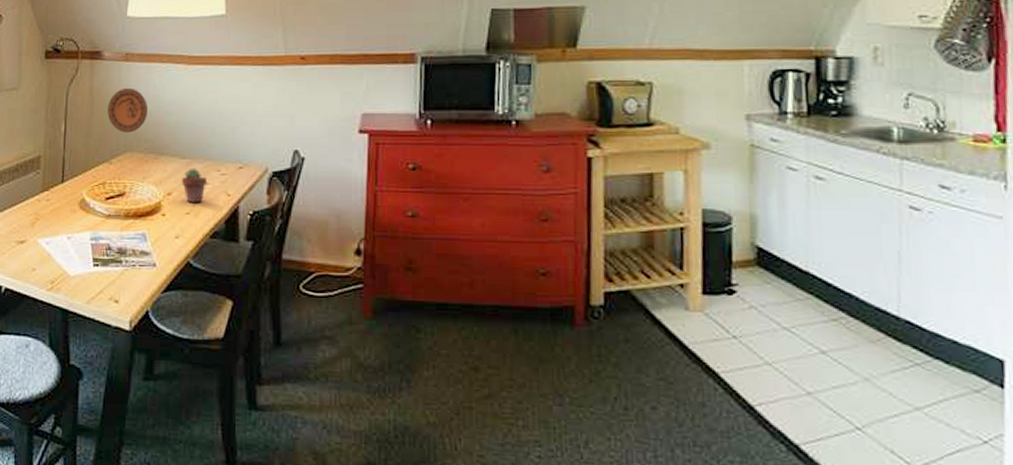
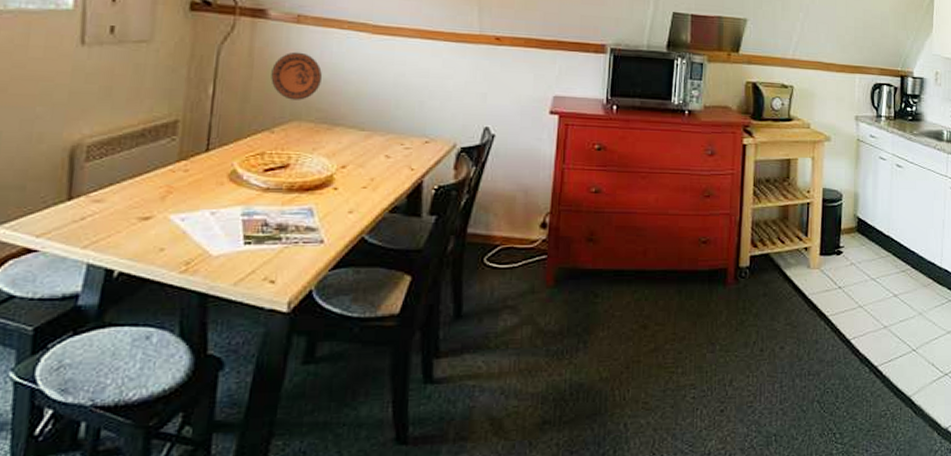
potted succulent: present [181,168,208,202] -> none [358,140,389,176]

